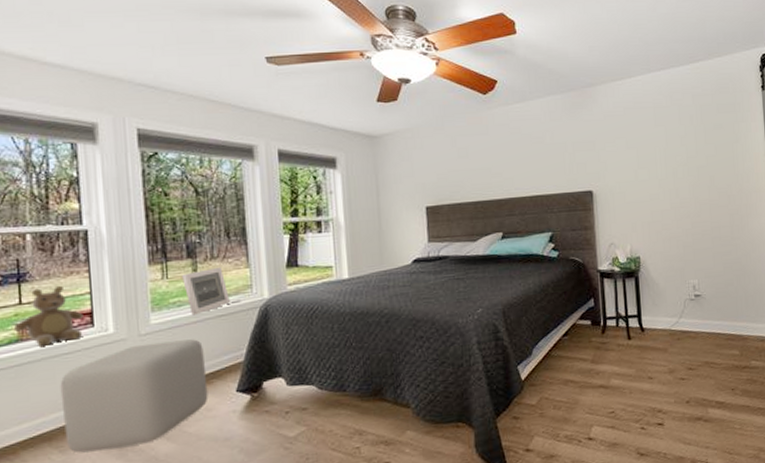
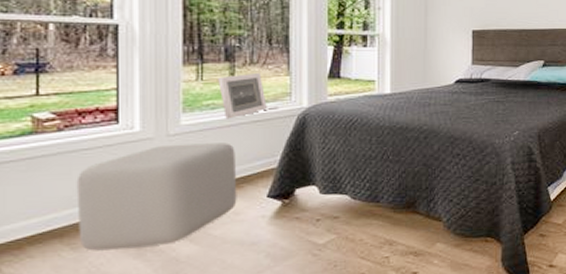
teddy bear: present [13,285,84,348] -> none [27,79,108,141]

